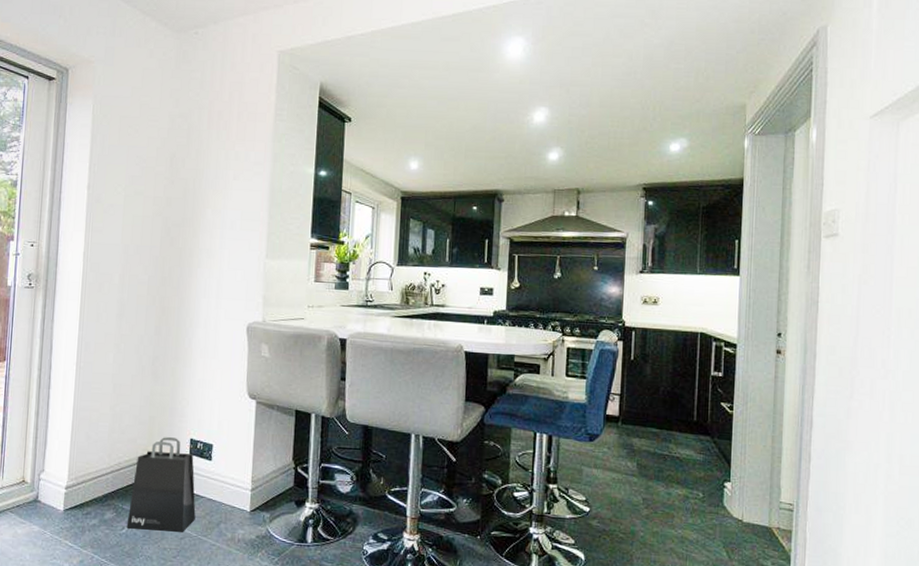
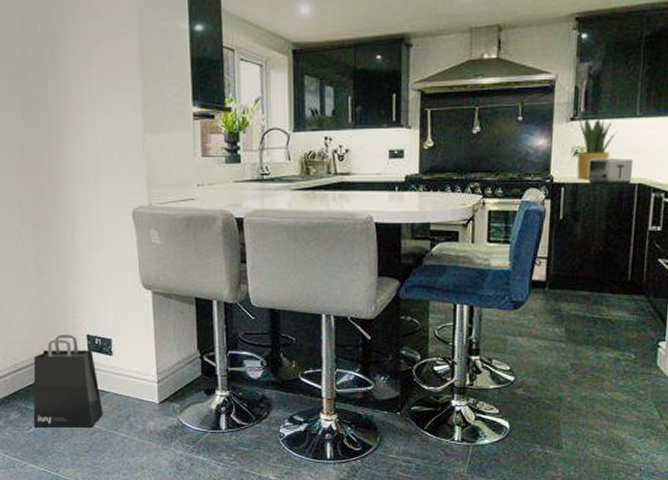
planter: none [646,270,681,326] -> present [577,116,618,180]
toaster: none [656,307,696,333] -> present [588,158,634,185]

